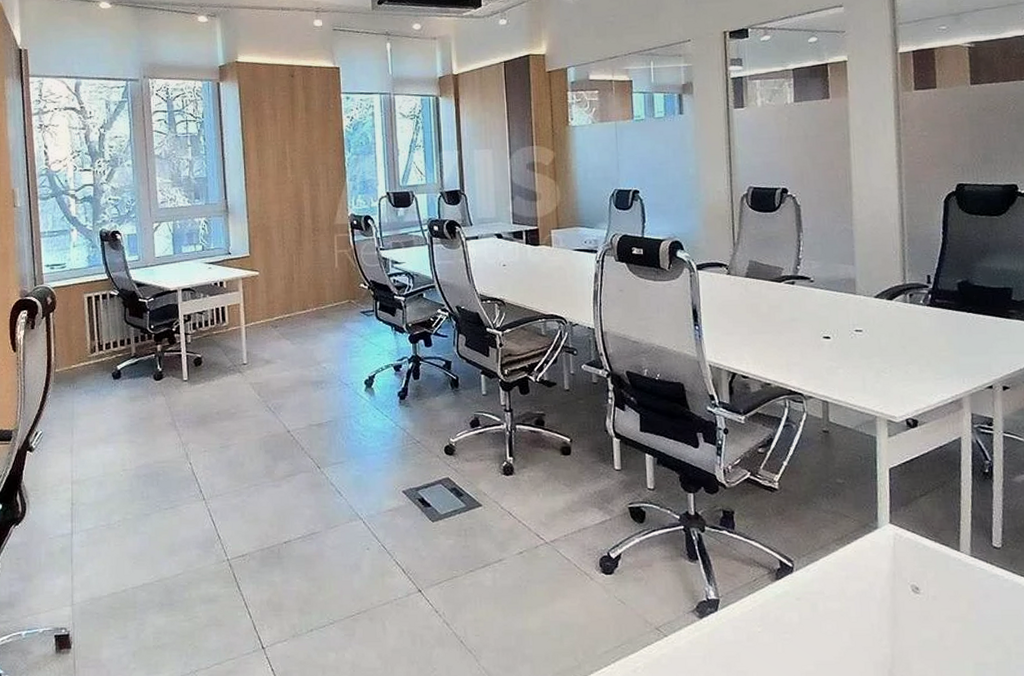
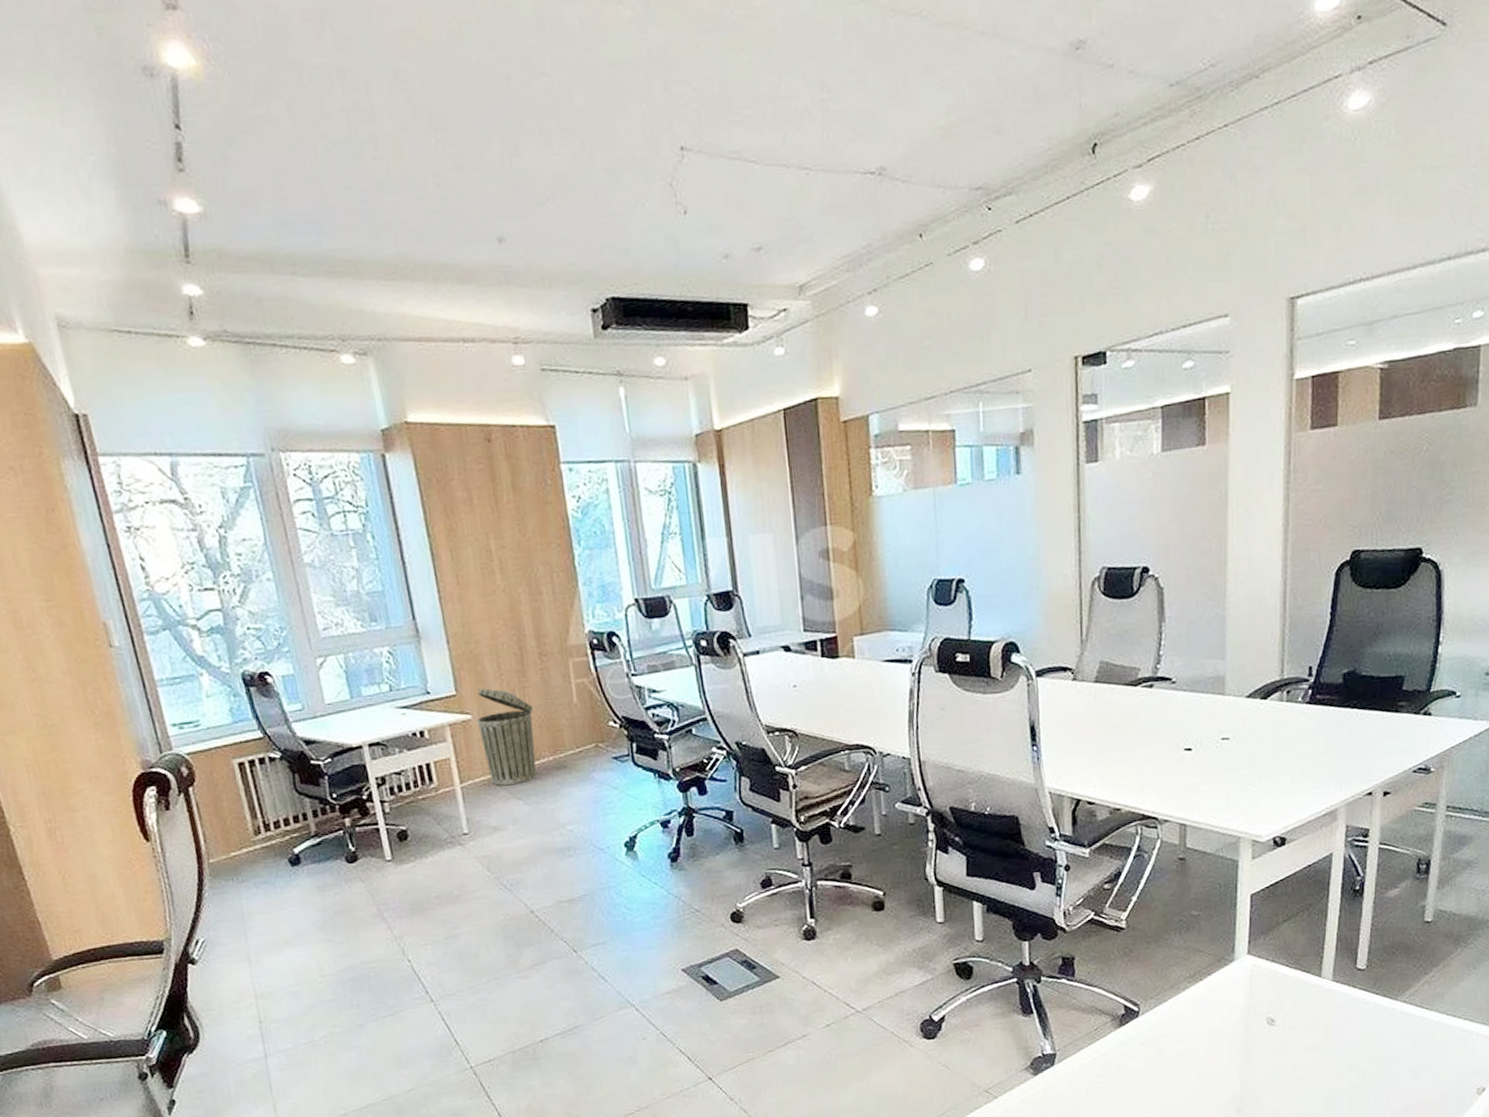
trash can: none [263,253,305,328] -> present [477,688,537,786]

